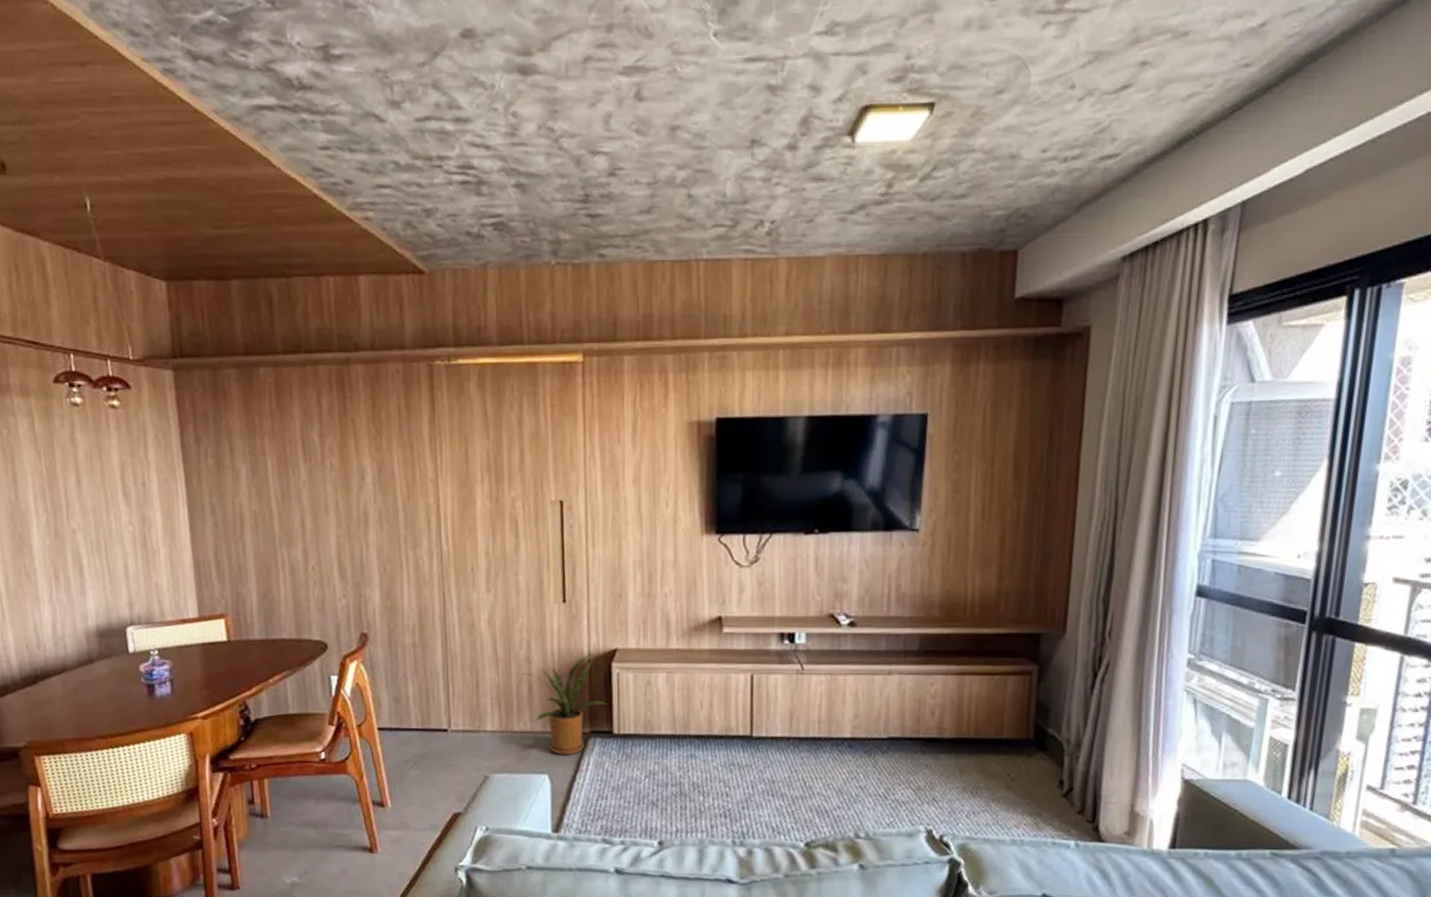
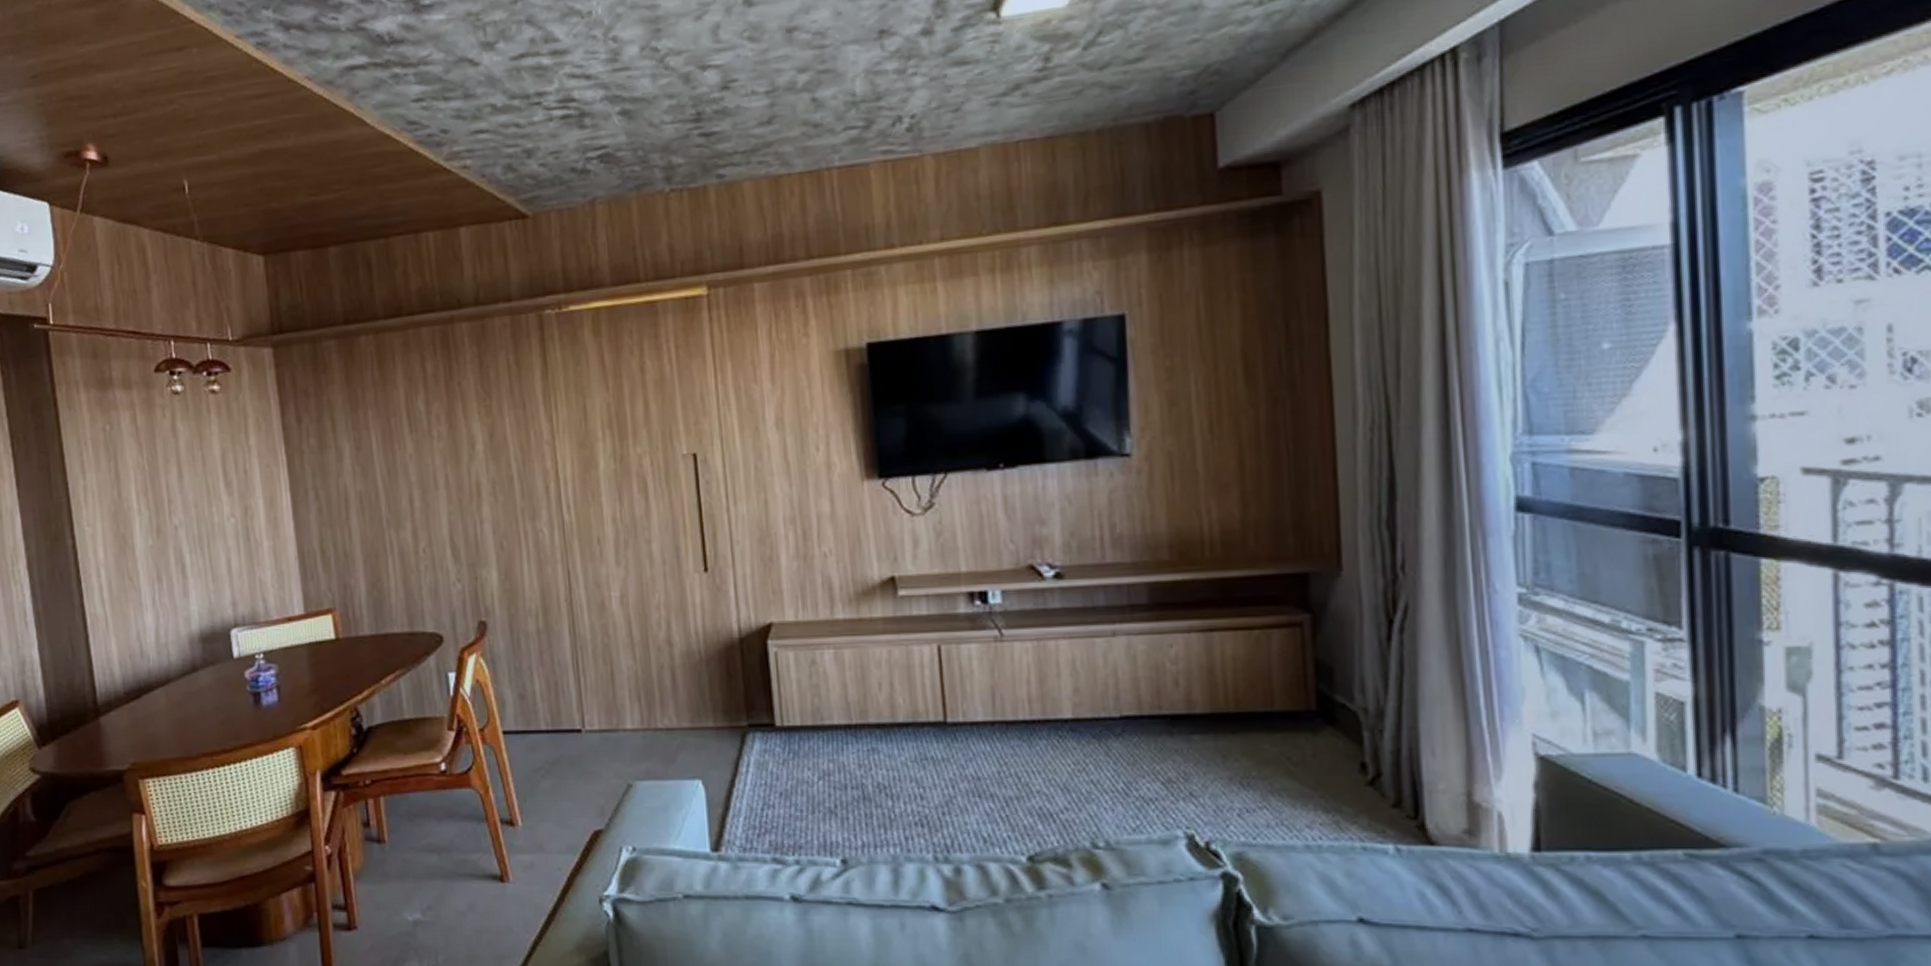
house plant: present [517,653,608,755] -> none [657,630,766,755]

